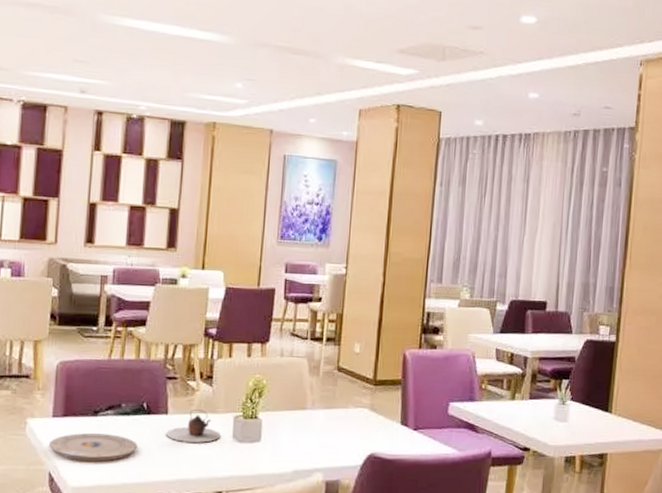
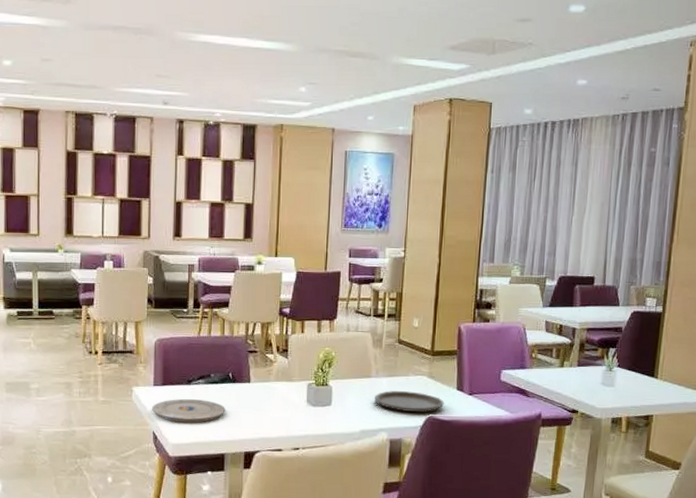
teapot: present [166,409,221,443] -> none [250,378,296,407]
plate: none [310,425,387,451] -> present [375,391,444,413]

